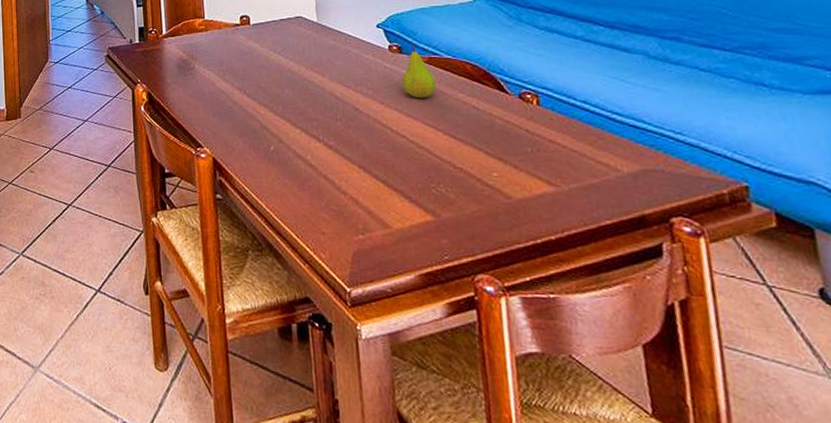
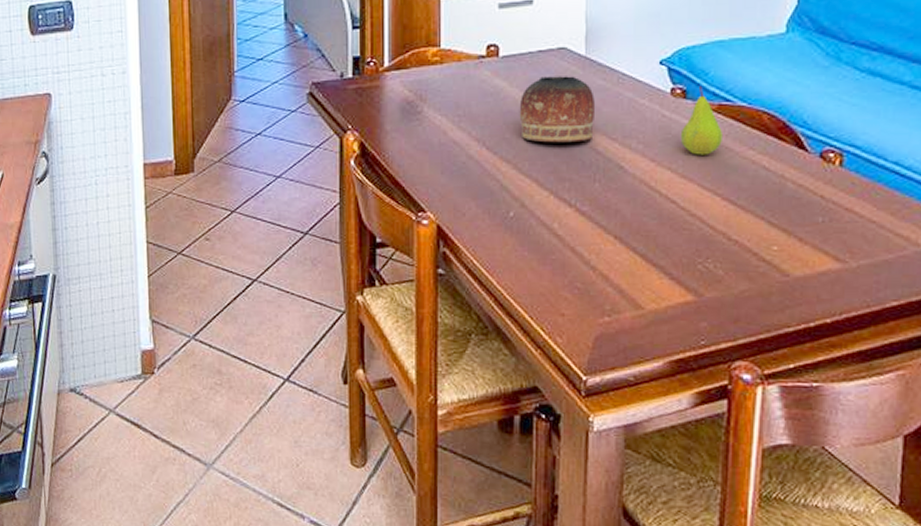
bowl: none [269,38,331,90] -> present [519,76,596,143]

